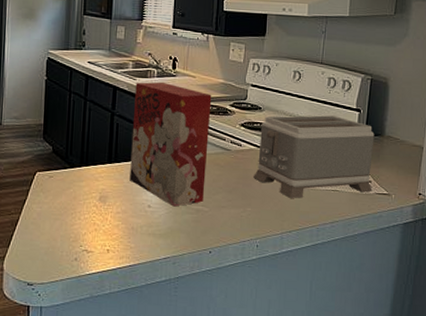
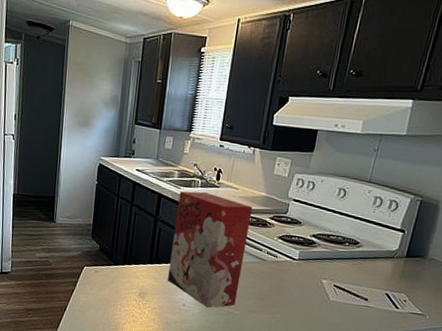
toaster: present [252,115,375,198] -> none [285,231,417,311]

